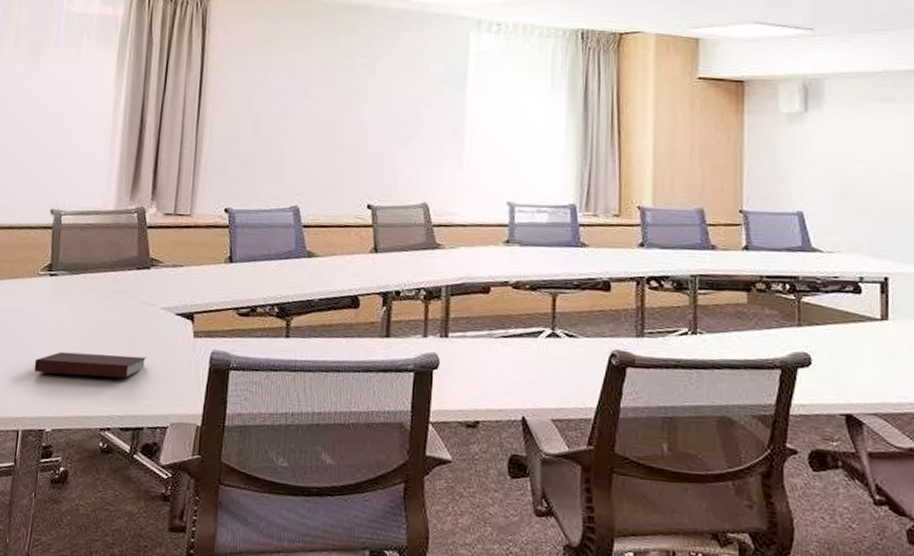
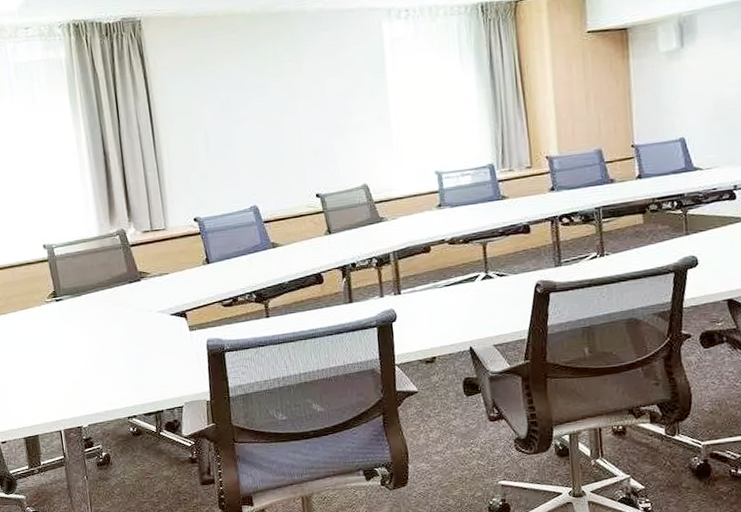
notebook: present [34,351,147,379] -> none [60,354,154,382]

